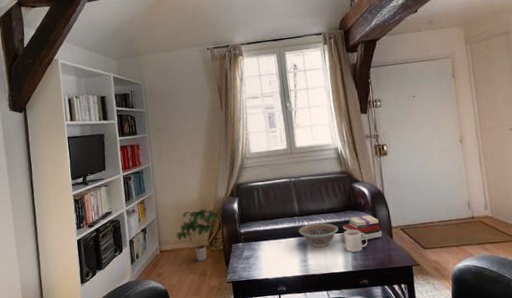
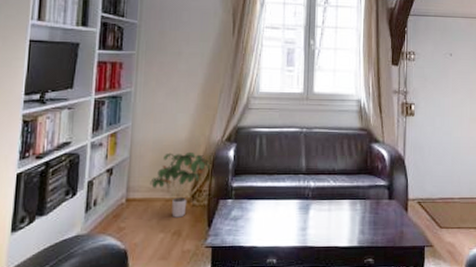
decorative bowl: present [298,222,339,248] -> none [301,185,349,214]
books: present [342,215,383,240] -> none [353,182,397,211]
mug: present [343,229,368,252] -> none [353,197,380,224]

